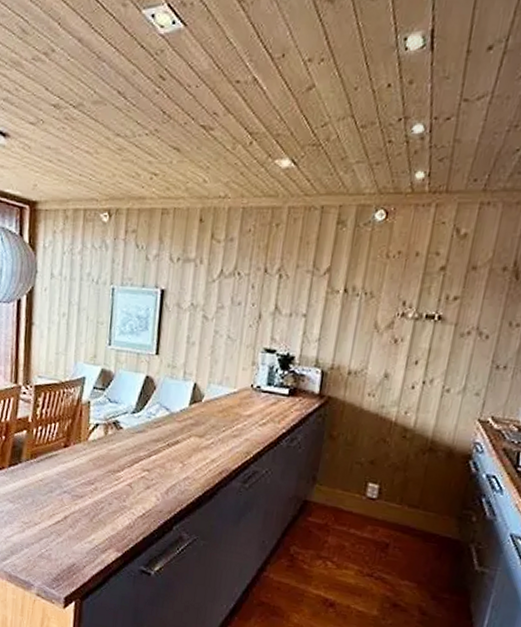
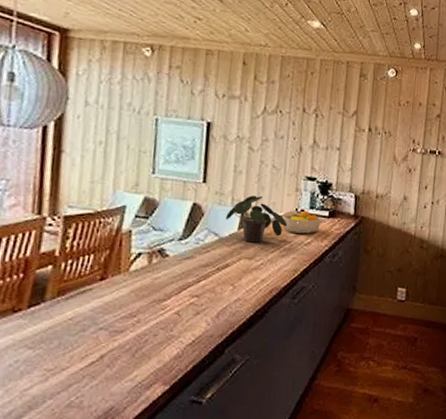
potted plant: none [177,369,241,420] -> present [226,196,287,243]
fruit bowl: none [236,387,279,414] -> present [282,210,321,234]

